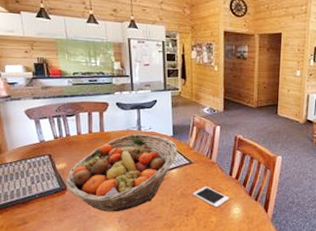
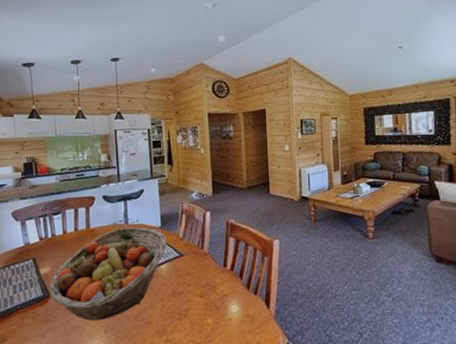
cell phone: present [193,186,230,207] -> none [185,281,226,306]

